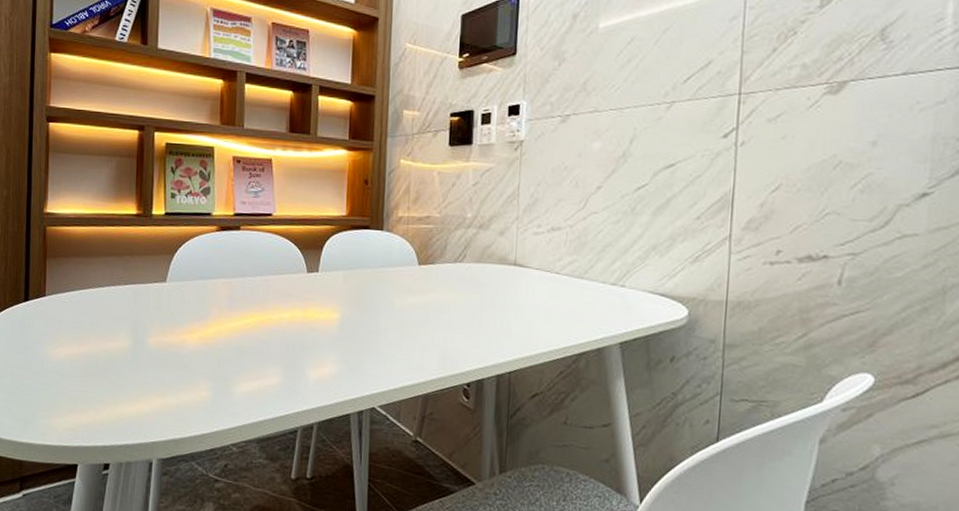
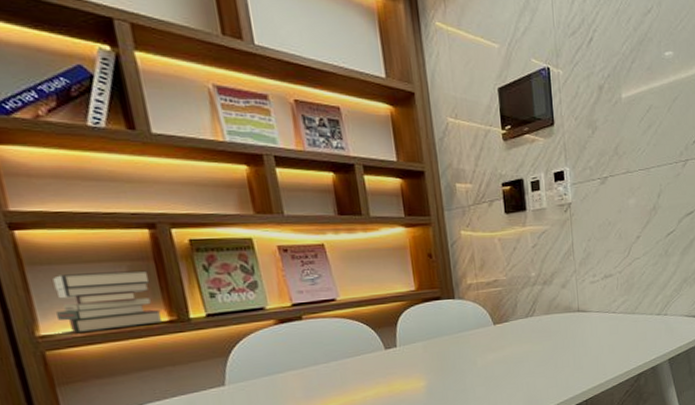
books: none [60,163,132,216] -> present [52,270,163,334]

